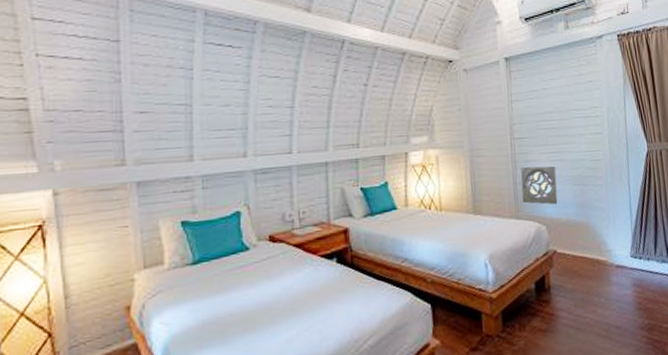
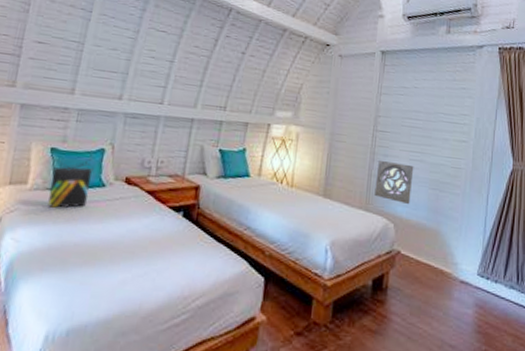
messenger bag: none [187,227,233,283] -> present [48,160,94,208]

